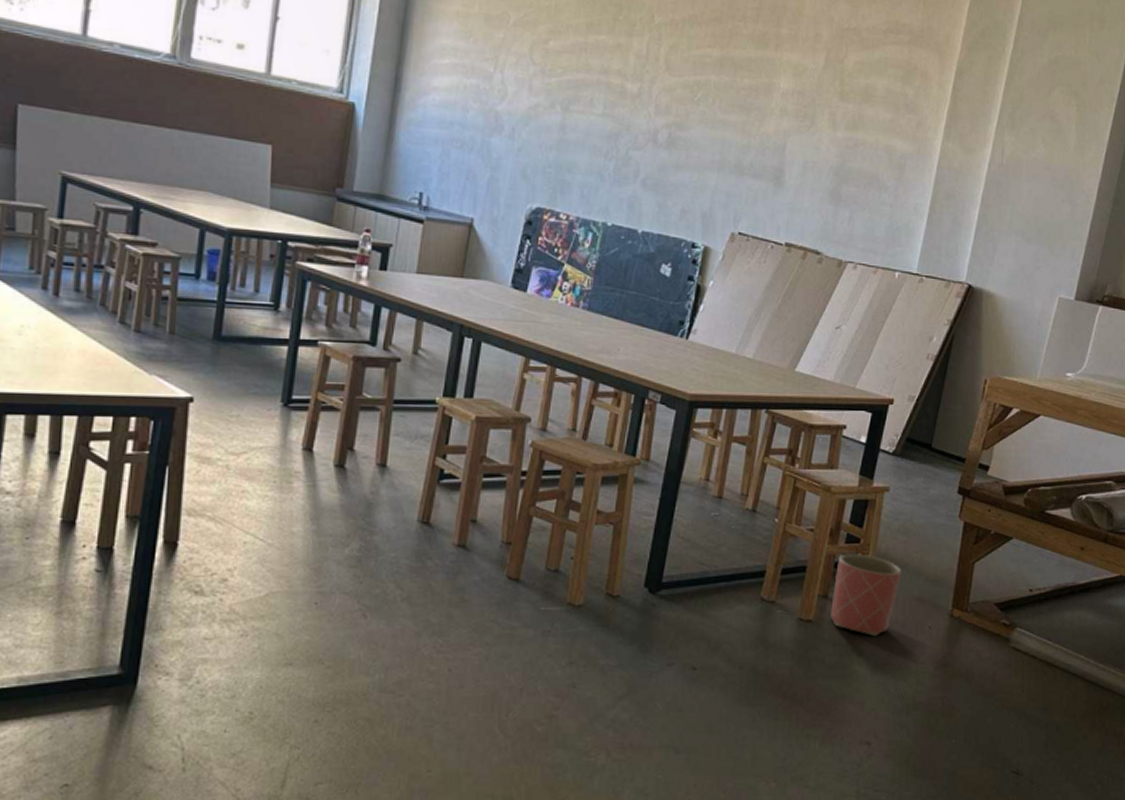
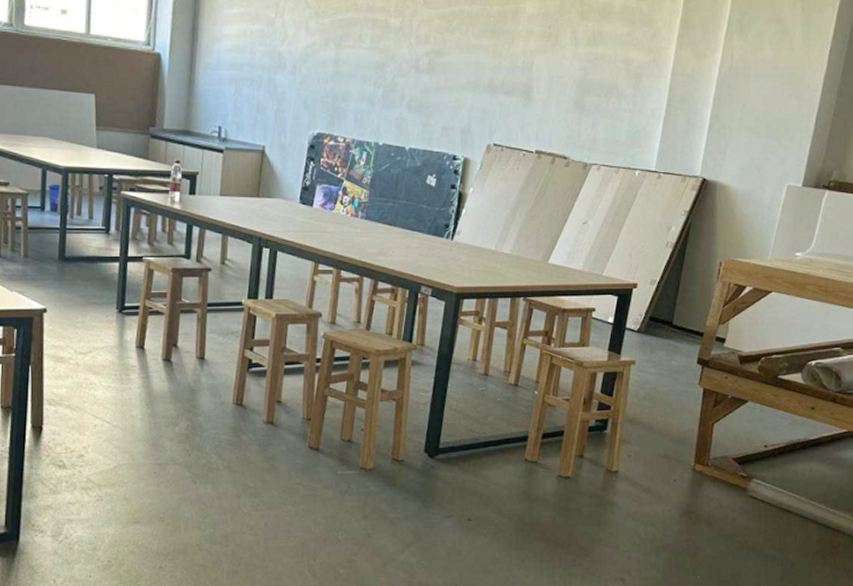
planter: present [831,554,902,636] -> none [586,419,649,489]

